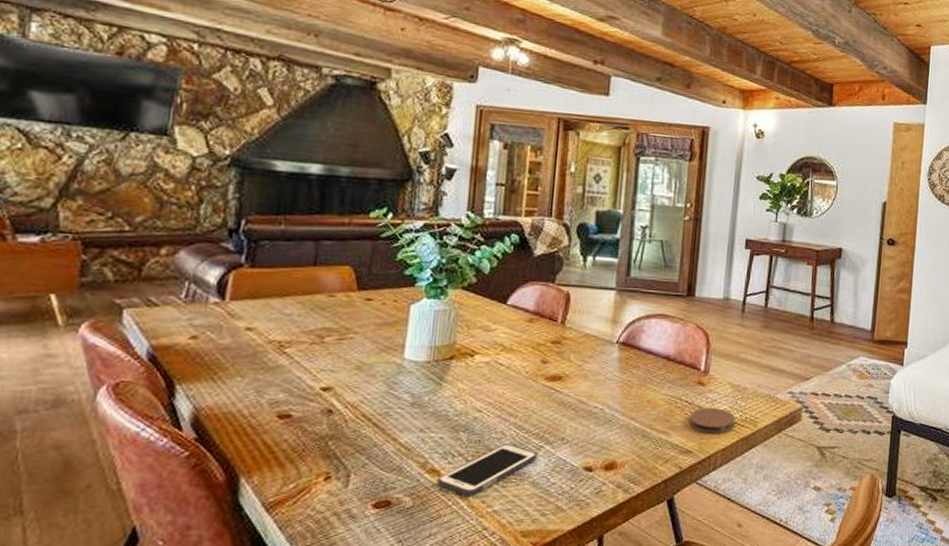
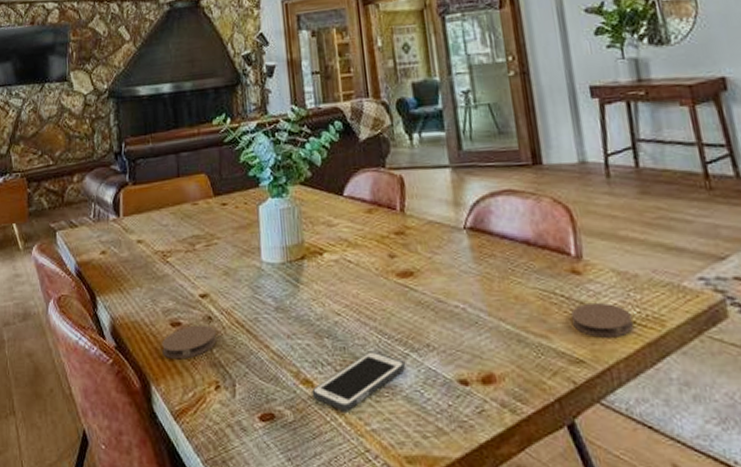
coaster: none [261,417,335,452] -> present [162,325,217,360]

